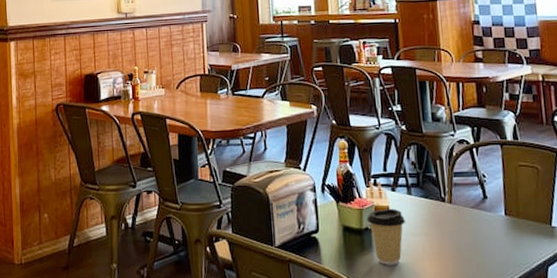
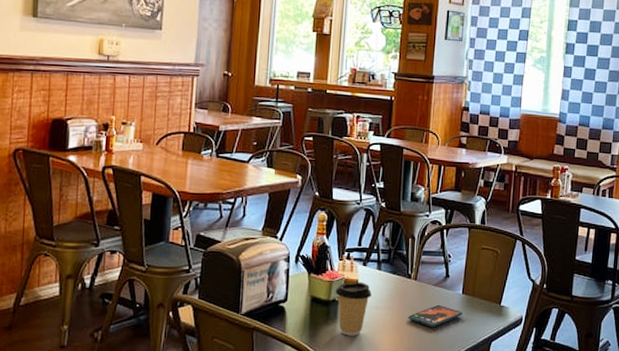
smartphone: none [448,228,510,252] -> present [408,304,463,327]

